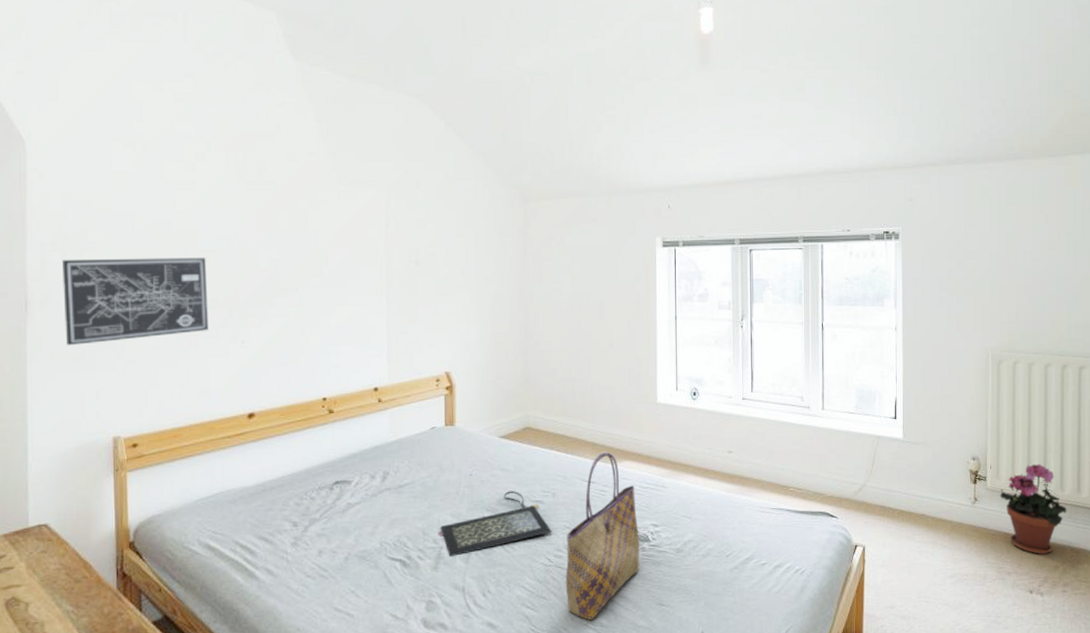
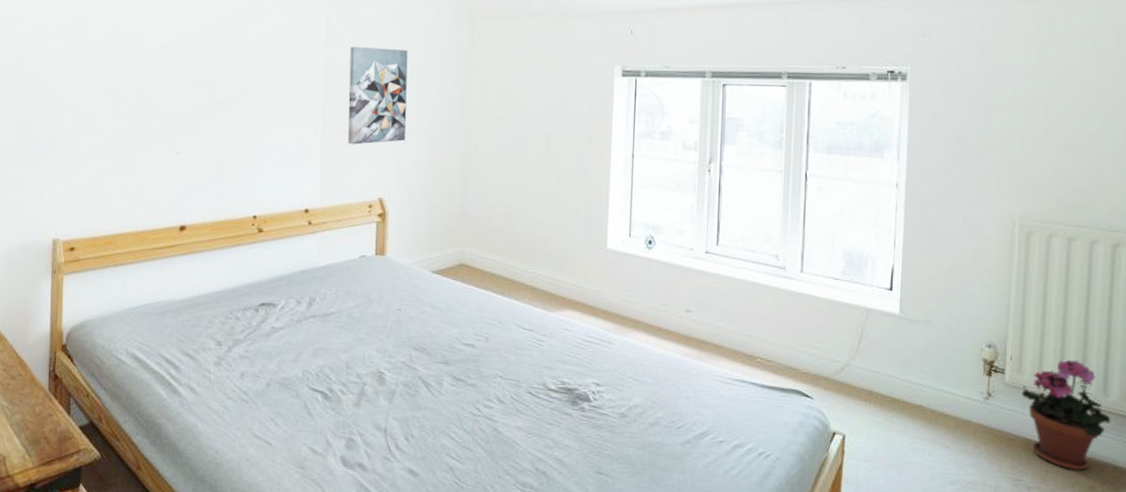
wall art: present [61,257,208,346] -> none [15,61,148,146]
wall art: none [410,230,469,323] -> present [348,46,408,145]
clutch bag: present [438,491,552,556] -> none [362,330,482,394]
tote bag: present [565,452,640,620] -> none [494,298,579,480]

